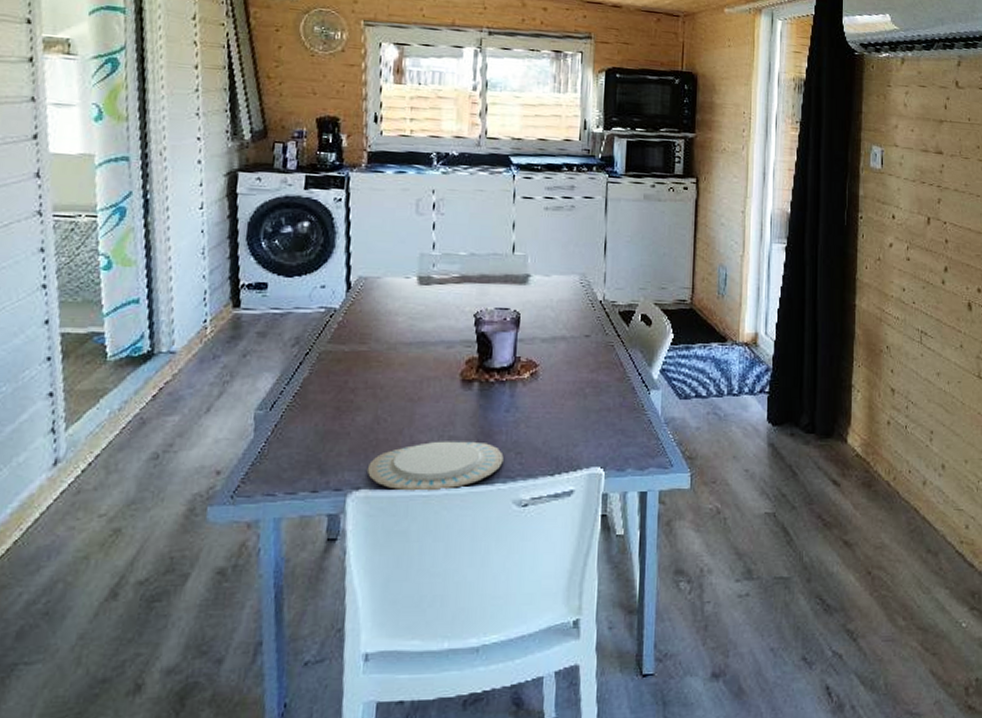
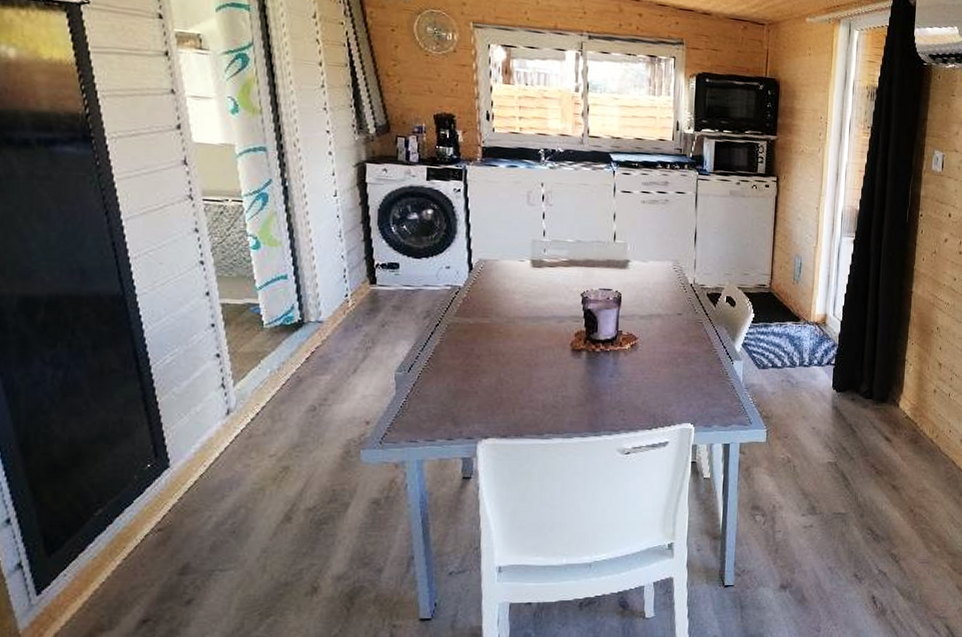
plate: present [366,441,504,491] -> none [493,400,609,441]

